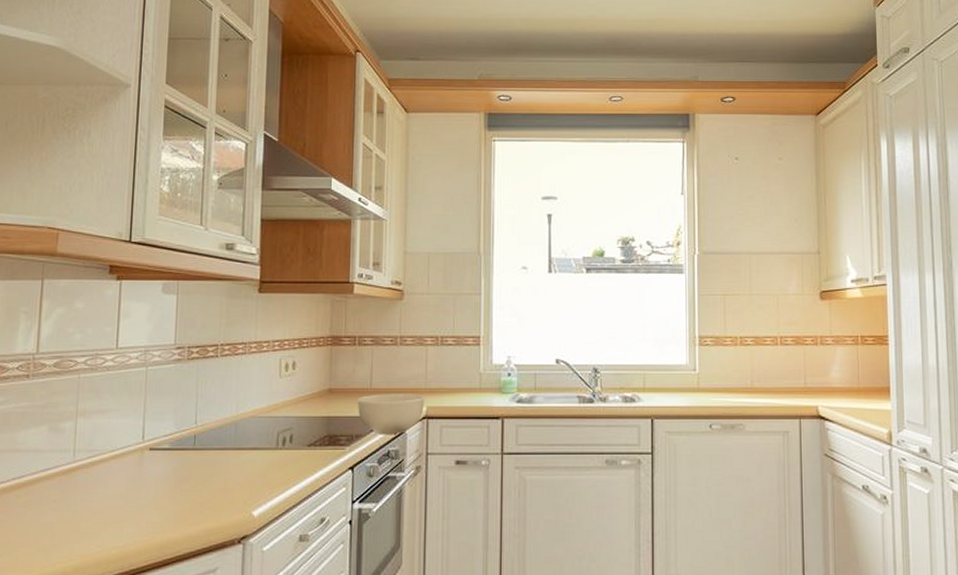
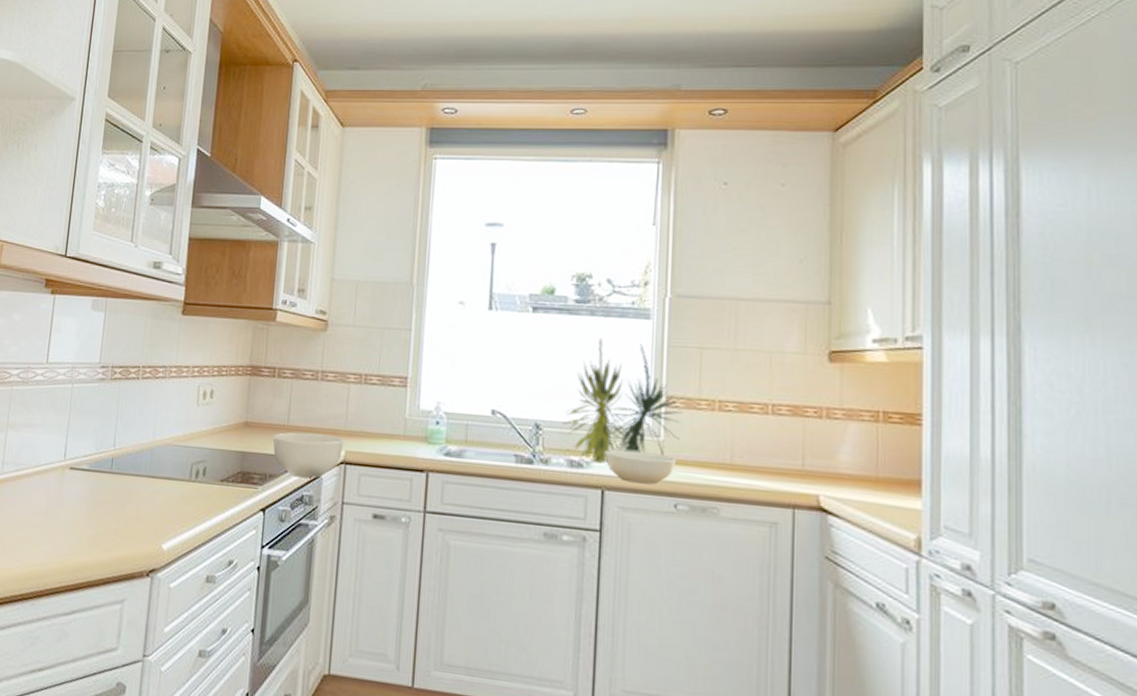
plant: none [616,292,713,397] -> present [562,338,683,464]
bowl: none [652,384,710,410] -> present [605,449,677,485]

